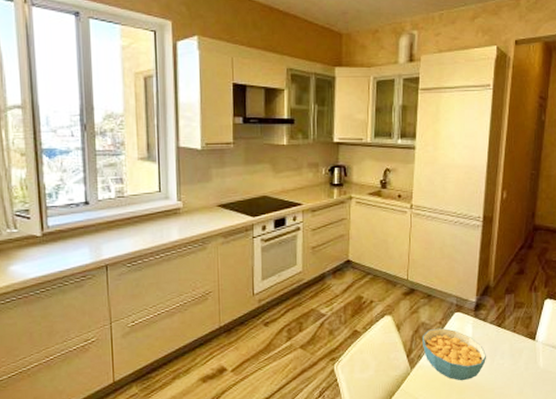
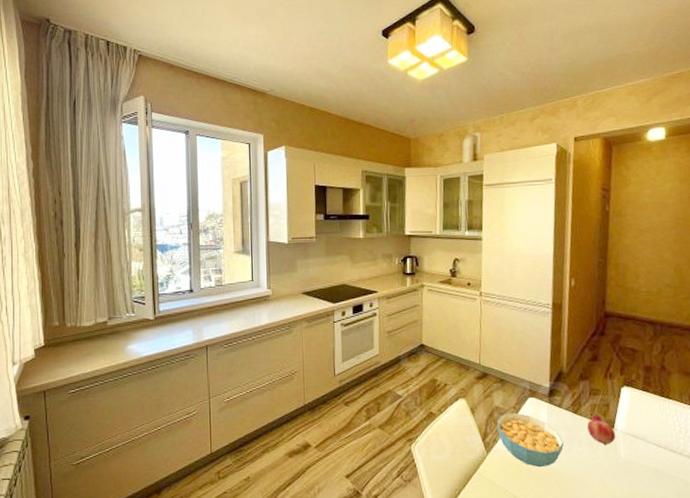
fruit: none [510,326,537,357] -> present [587,413,616,445]

